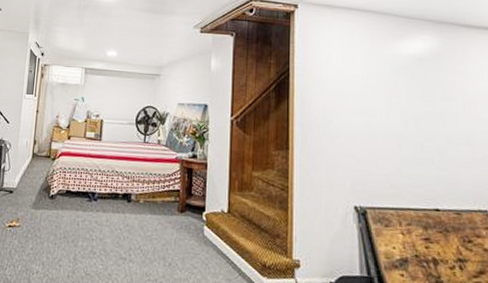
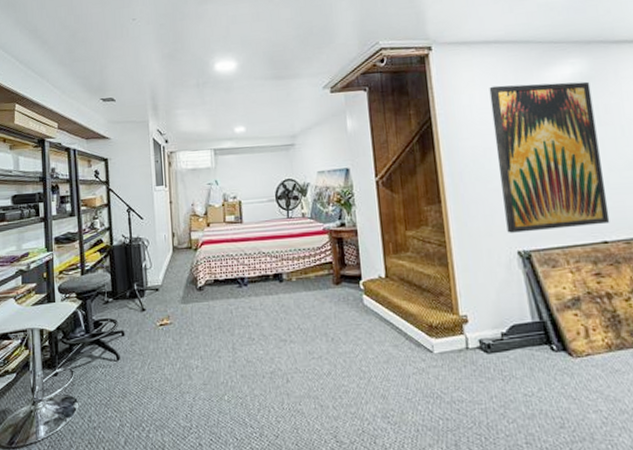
wall art: none [346,49,444,193] -> present [489,81,610,233]

